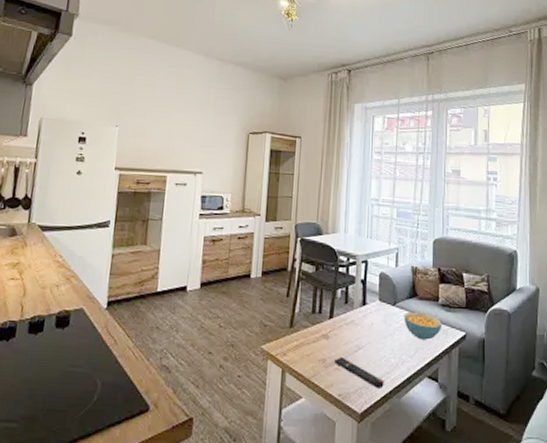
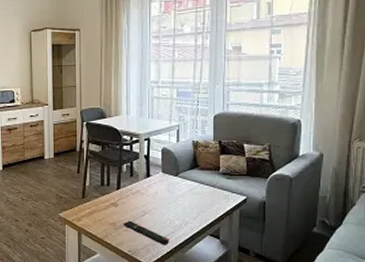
cereal bowl: present [404,311,441,340] -> none [186,180,223,204]

